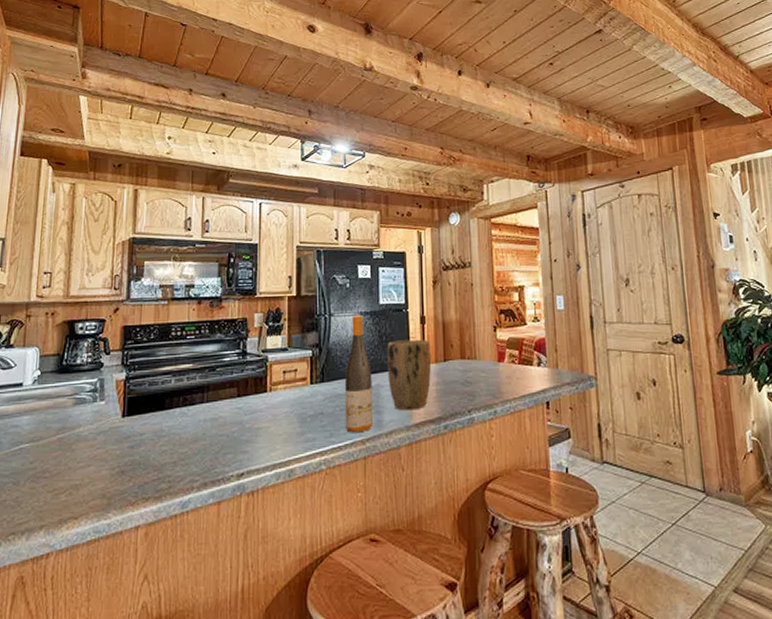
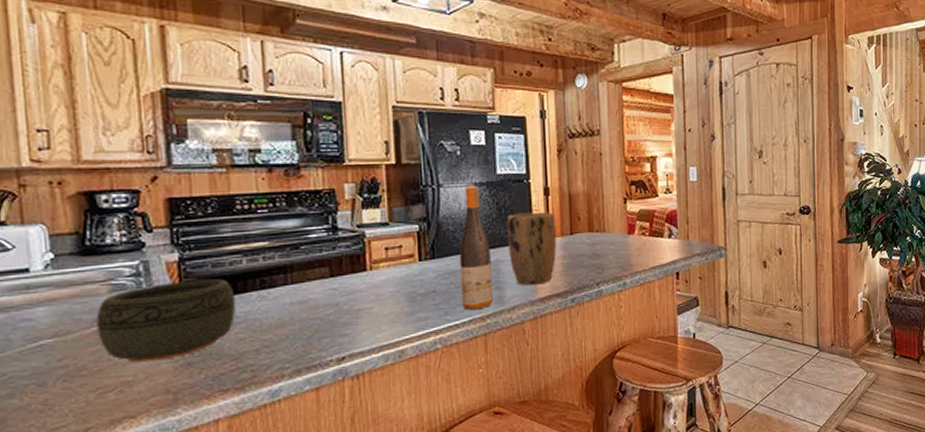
bowl: none [60,396,163,468] -> present [96,278,236,363]

